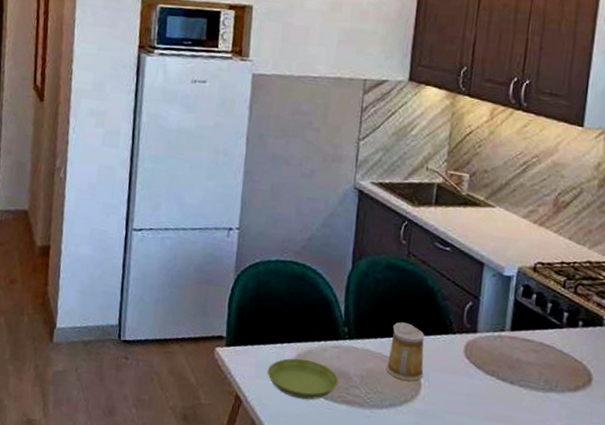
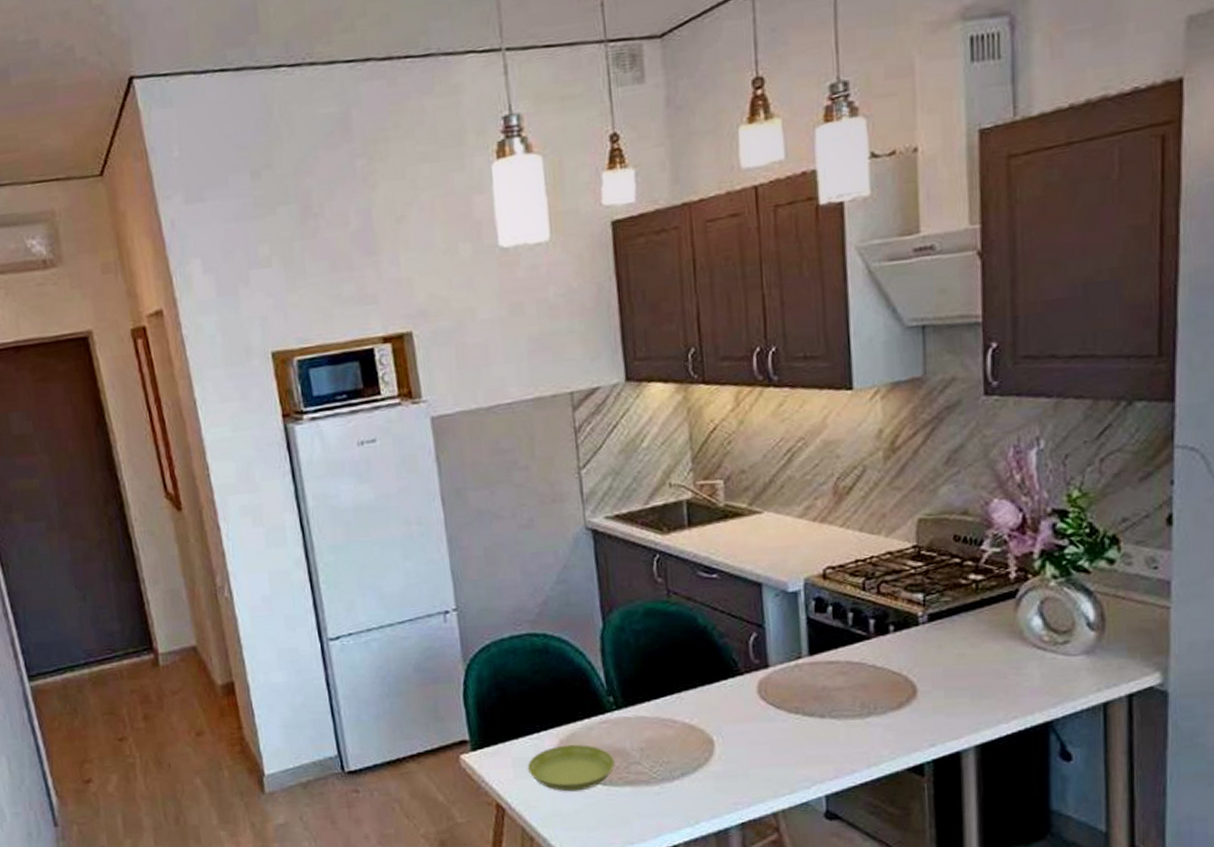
mug: present [386,322,425,382] -> none [666,674,715,743]

